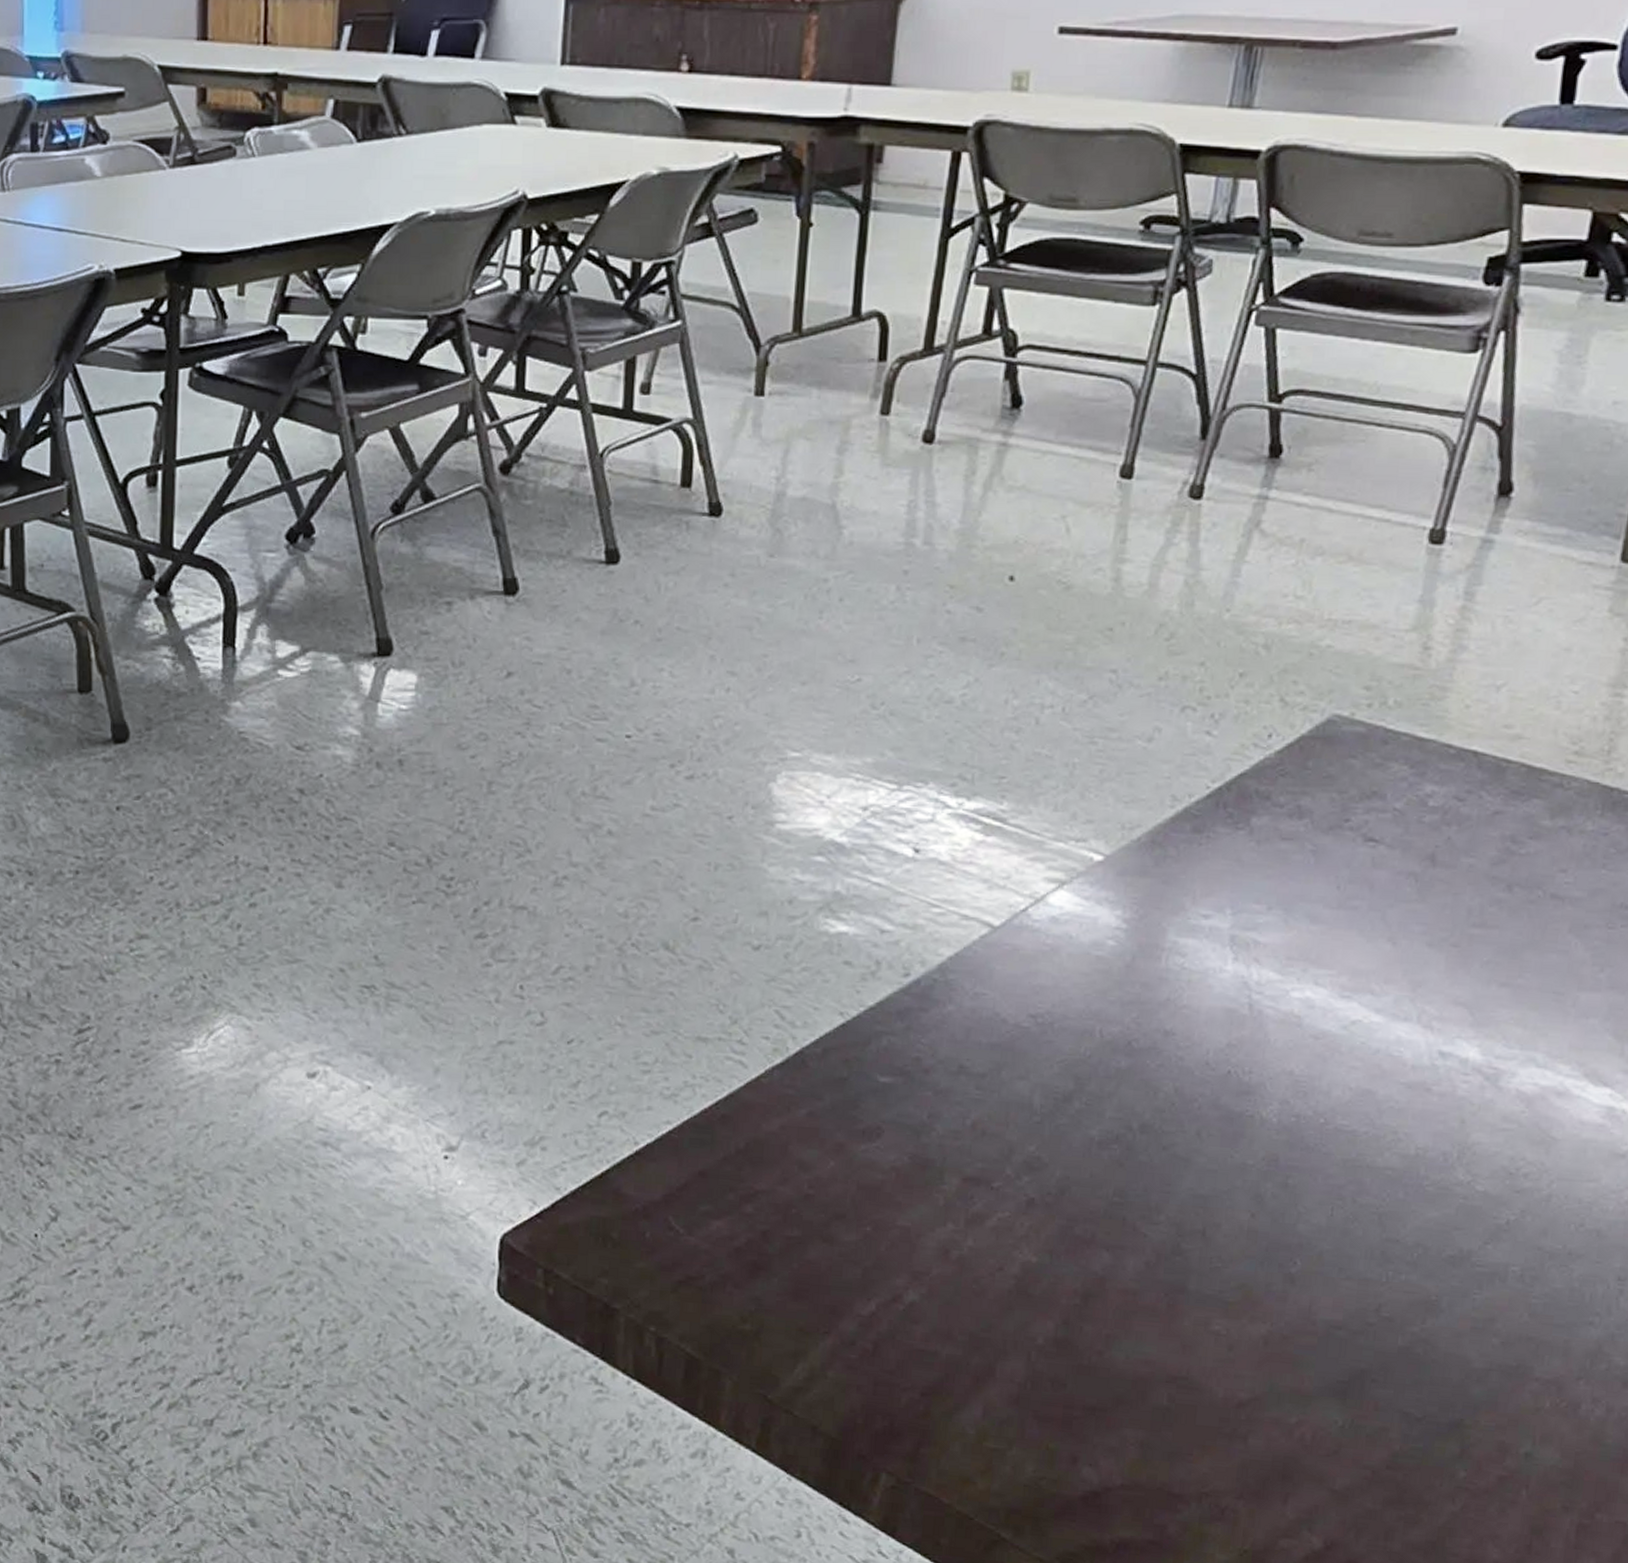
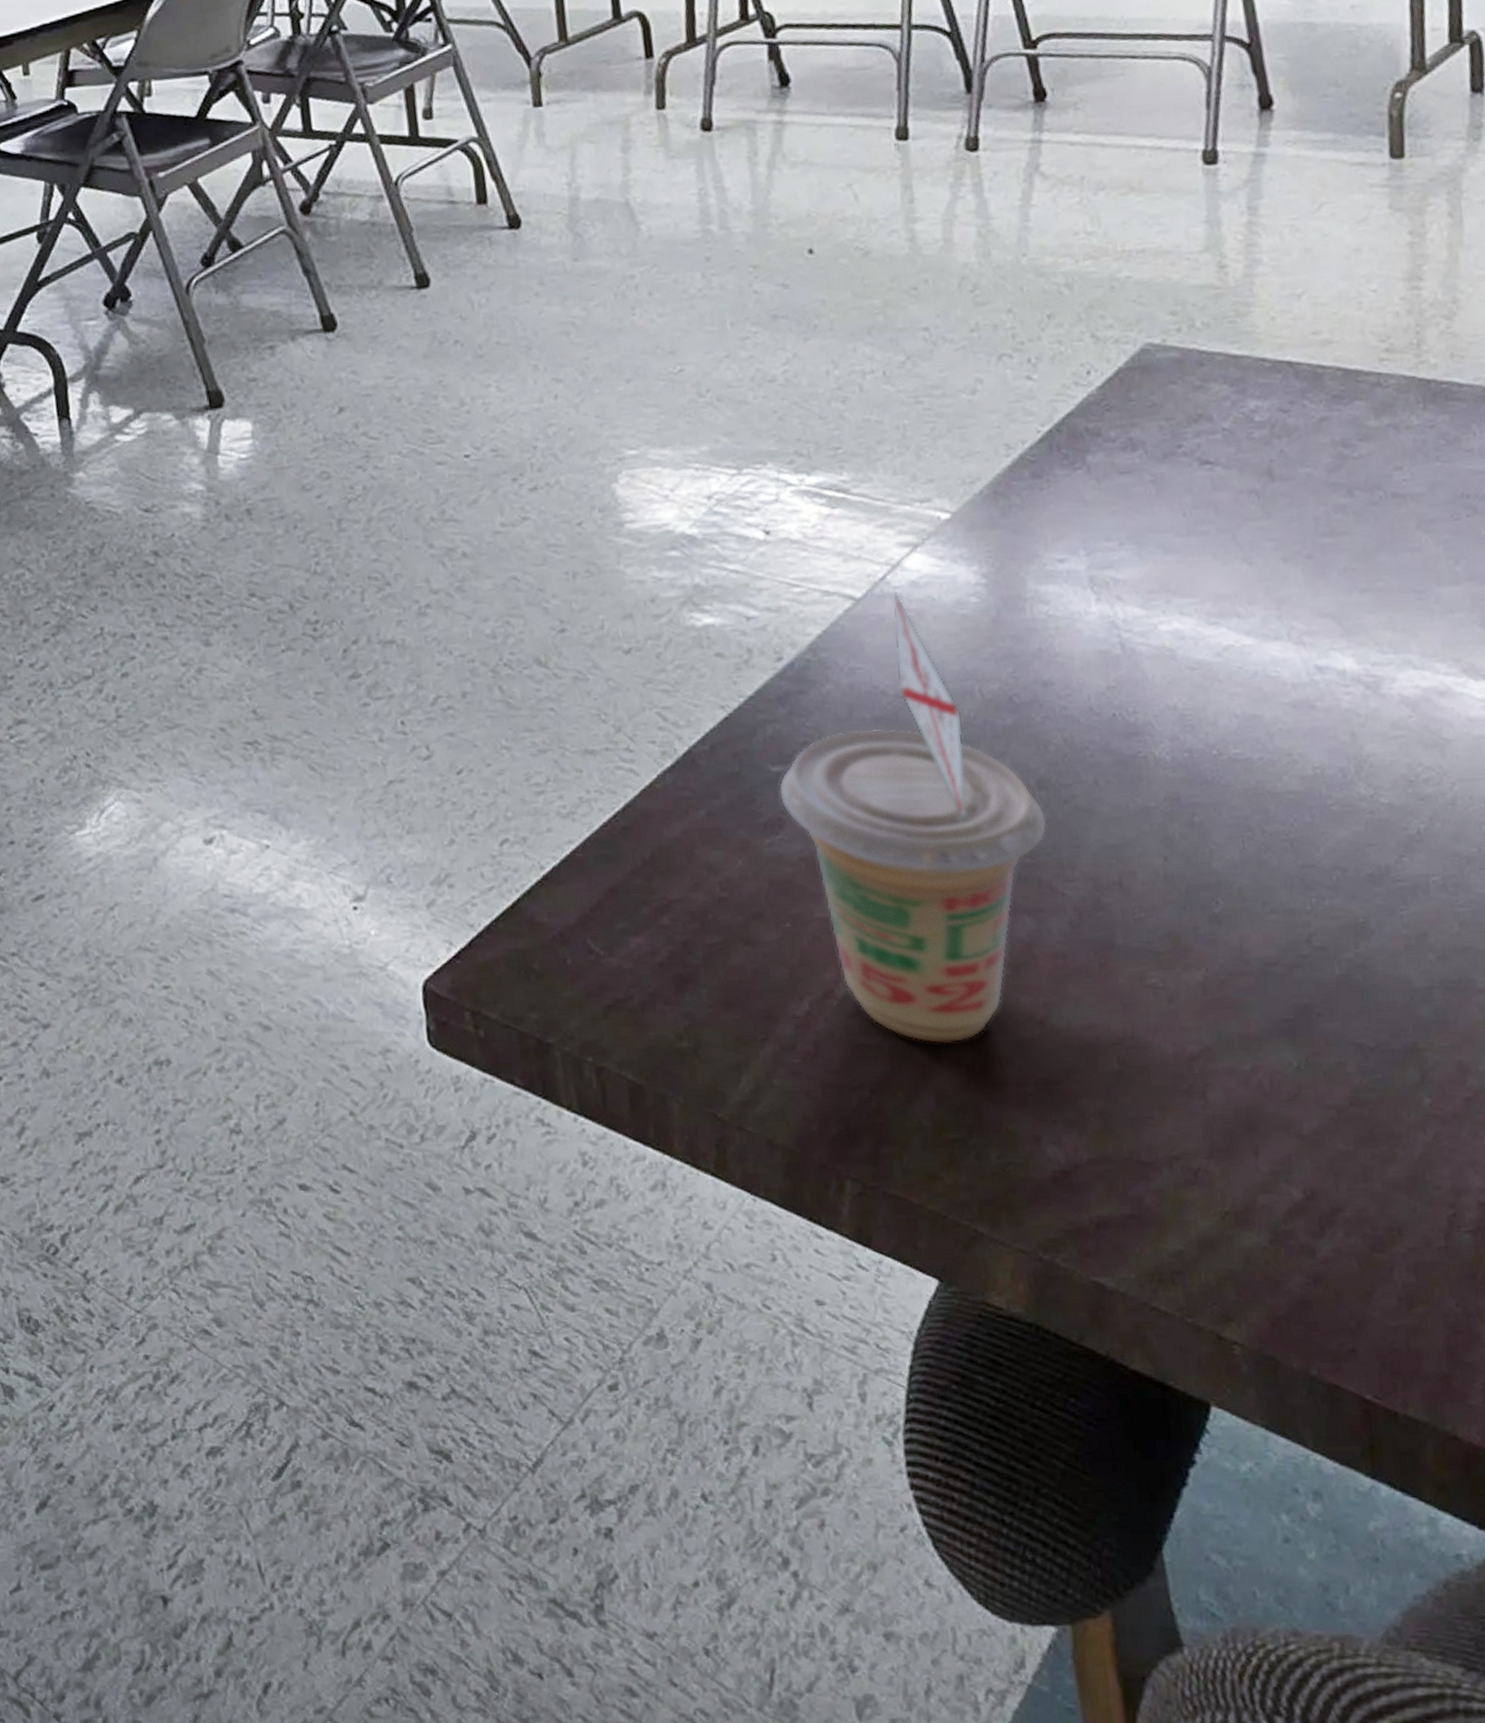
beverage cup: none [882,925,1143,1361] -> present [778,591,1048,1044]

